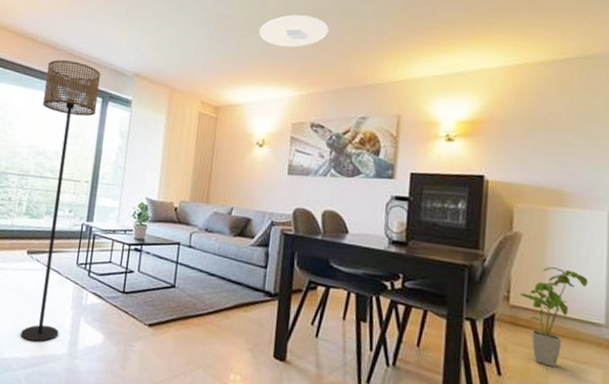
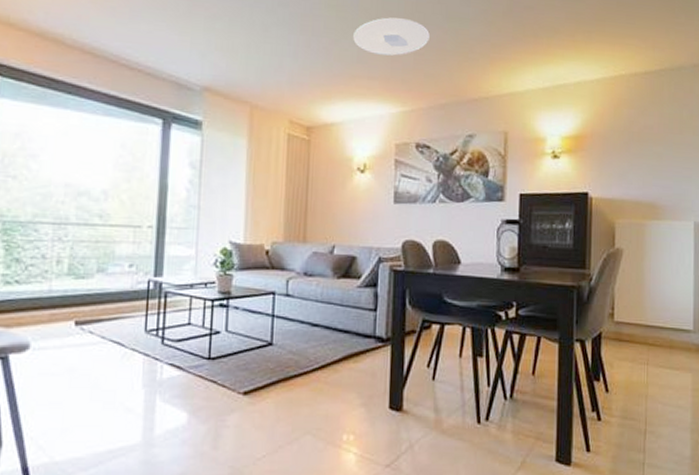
floor lamp: present [20,60,101,342] -> none [74,69,159,434]
house plant: present [519,266,588,367] -> none [622,280,679,377]

